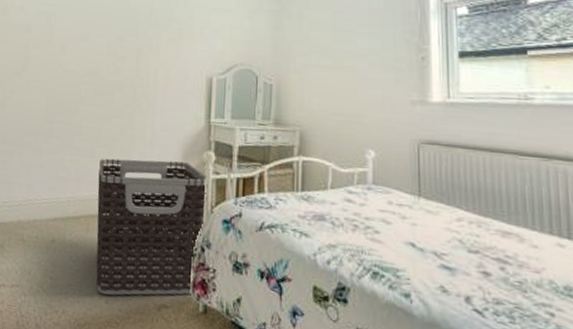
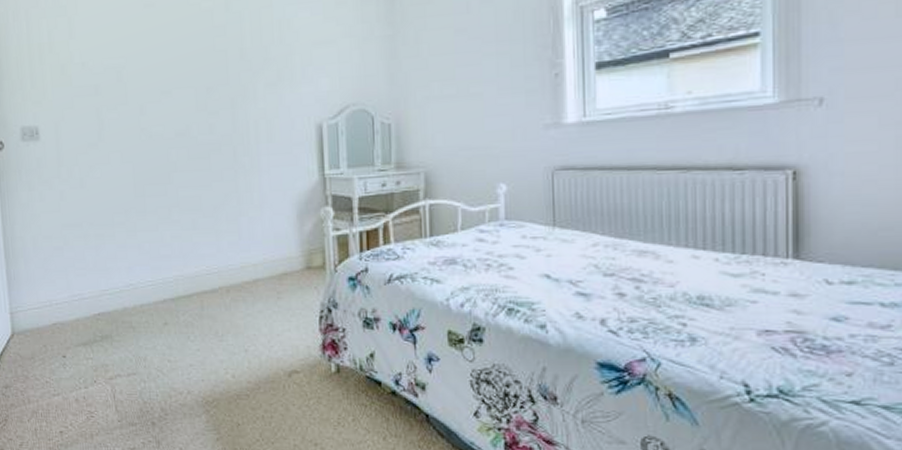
clothes hamper: present [96,158,208,296] -> none [205,222,329,370]

